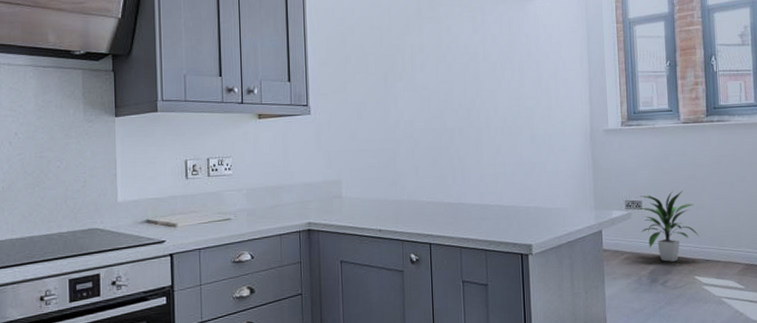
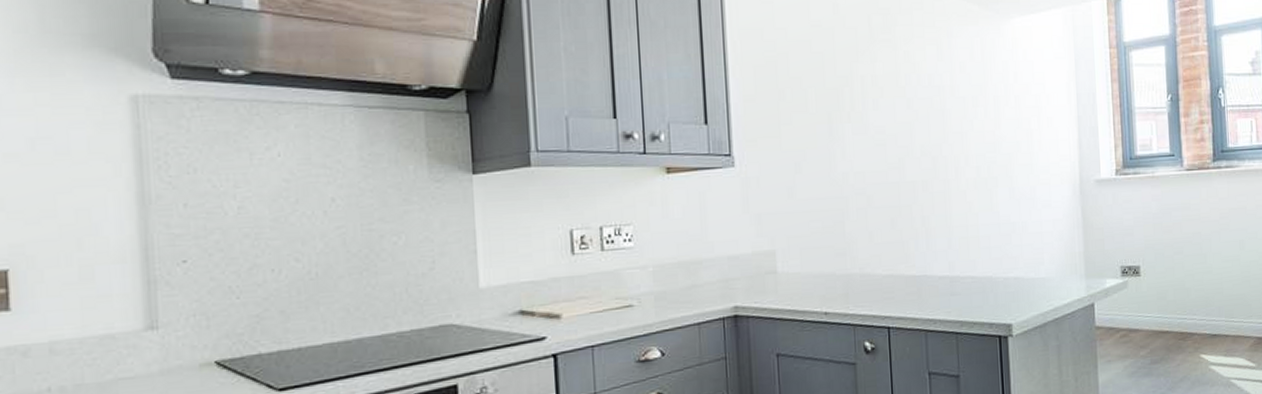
indoor plant: present [639,190,699,262] -> none [1137,251,1205,339]

